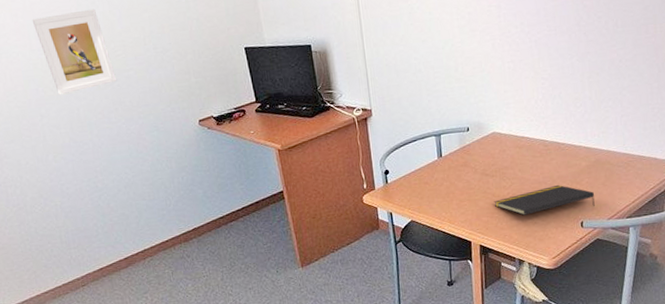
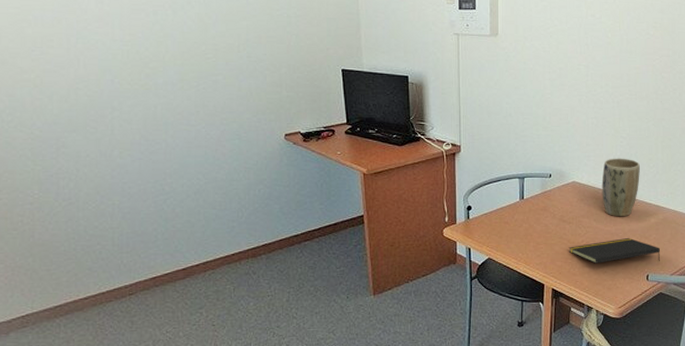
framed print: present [32,9,118,95] -> none [119,8,204,90]
plant pot: none [524,100,567,165] -> present [602,158,640,217]

